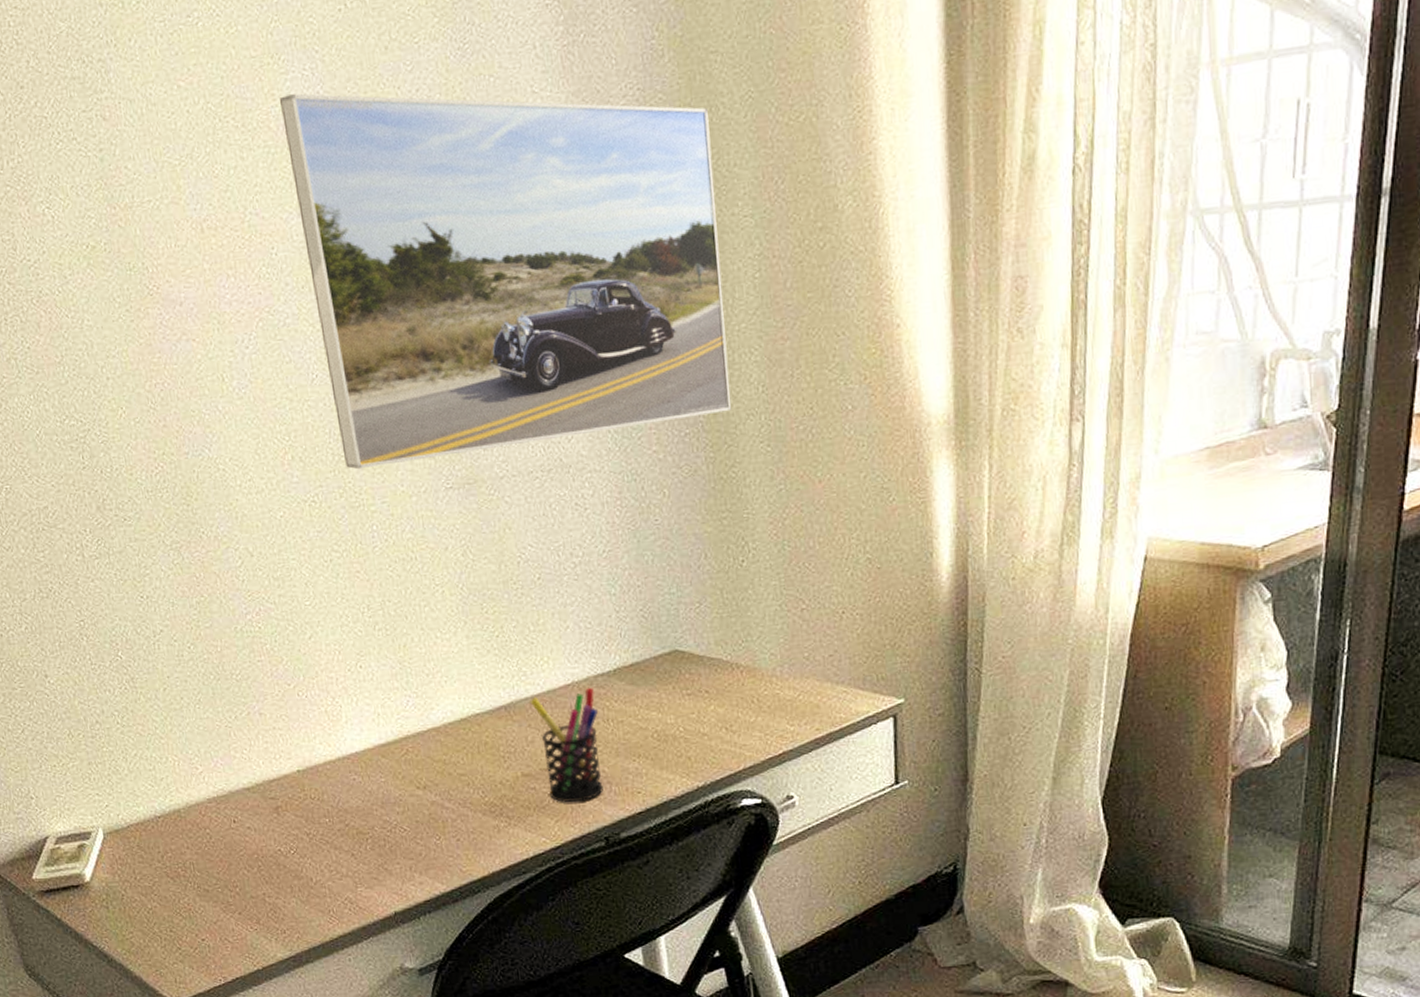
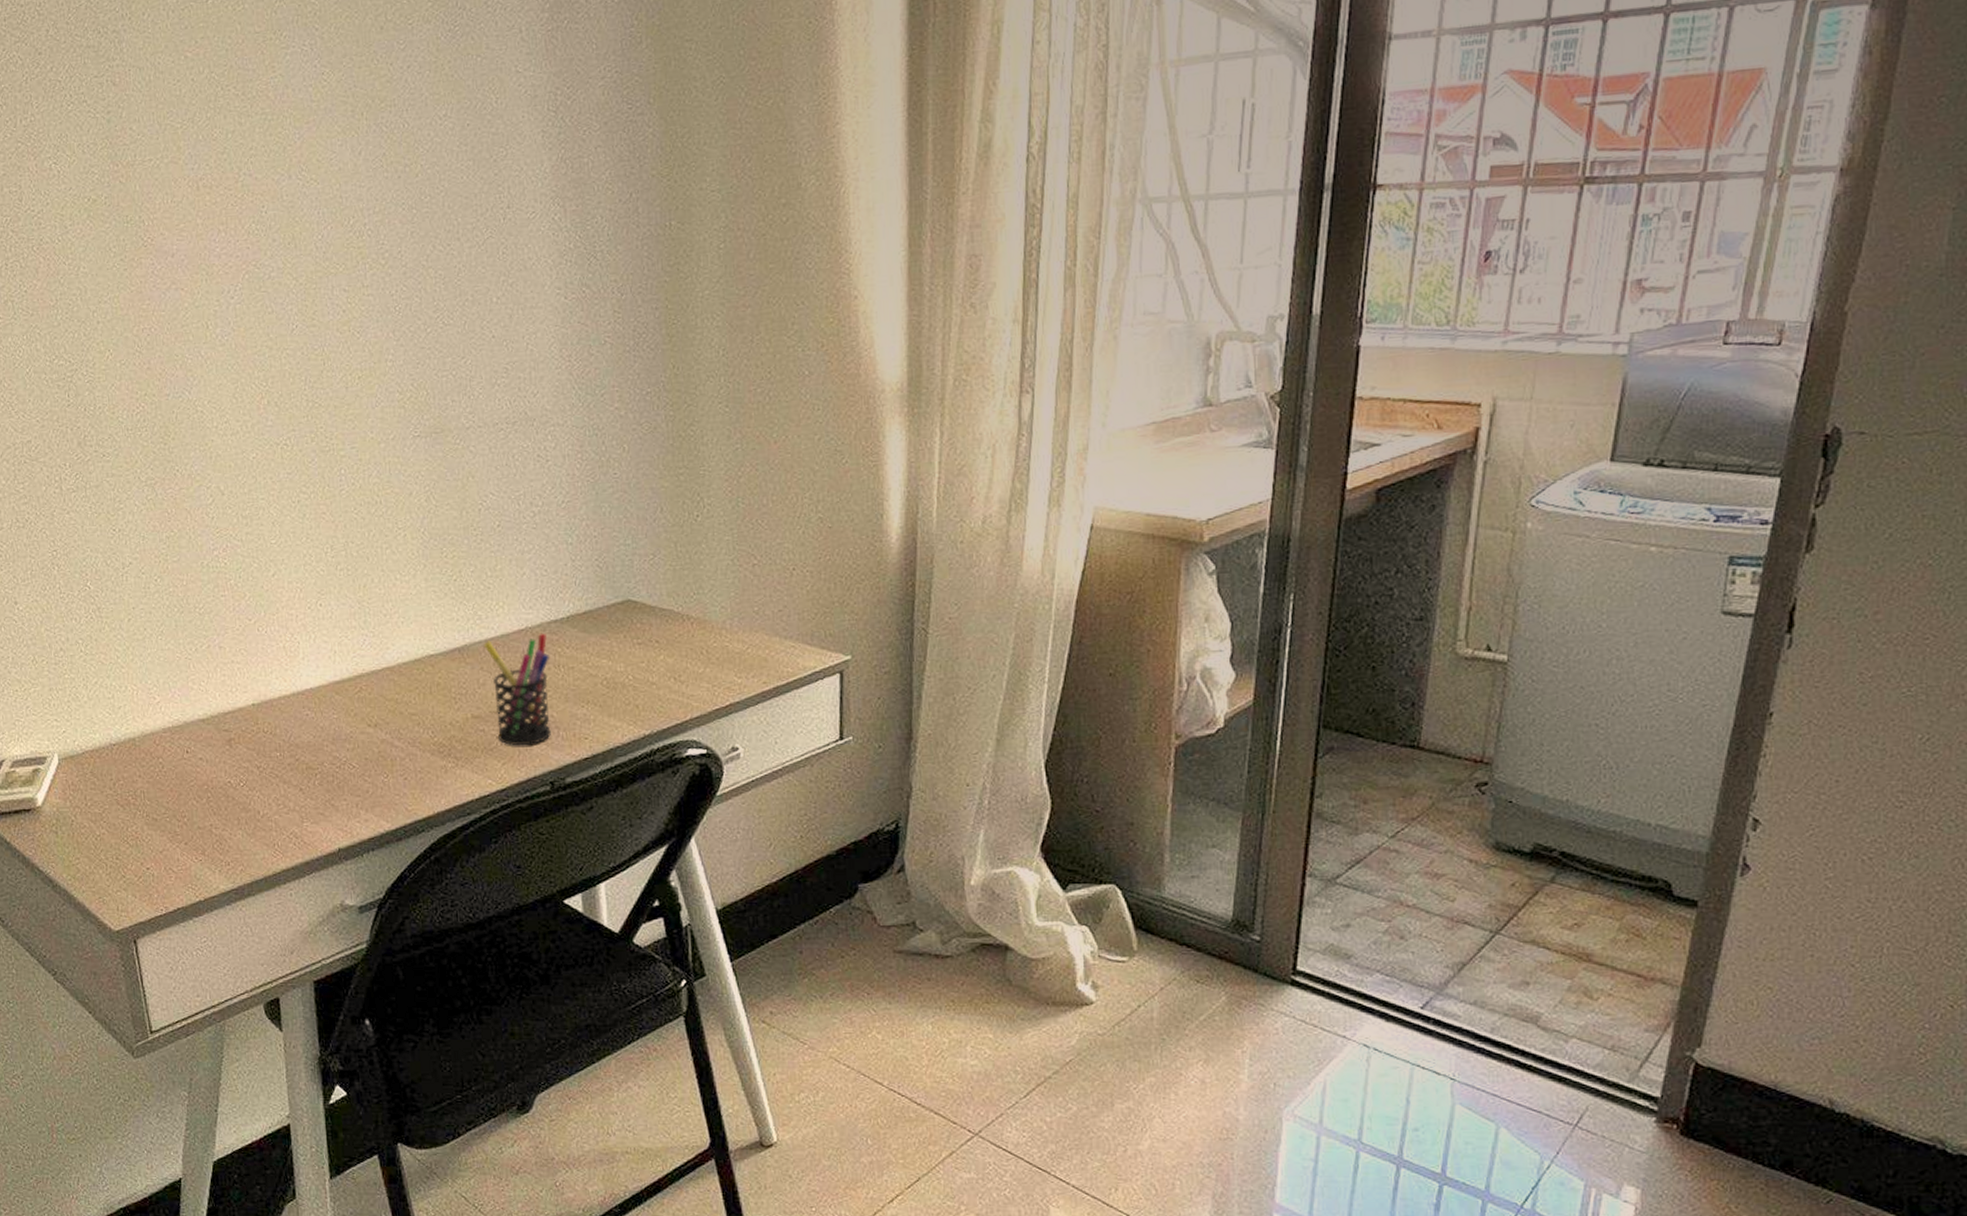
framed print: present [279,93,732,470] -> none [278,66,693,416]

